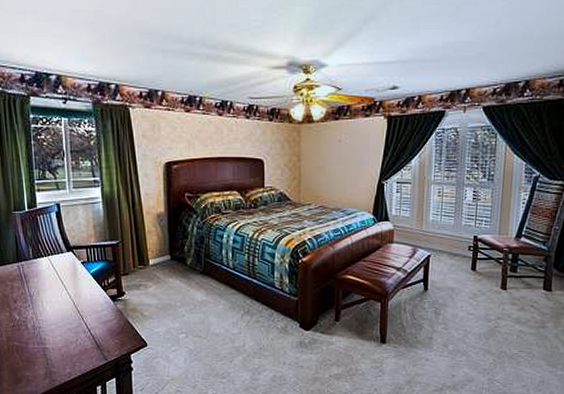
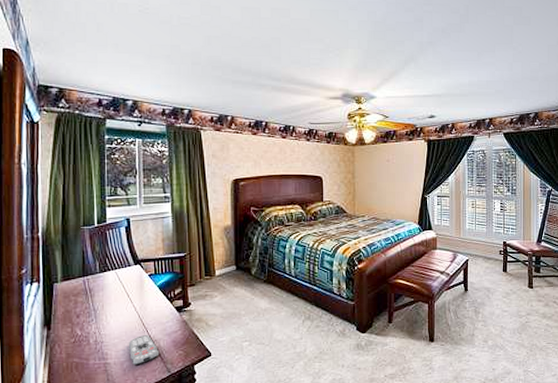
remote control: none [66,322,96,352] -> present [129,334,160,366]

